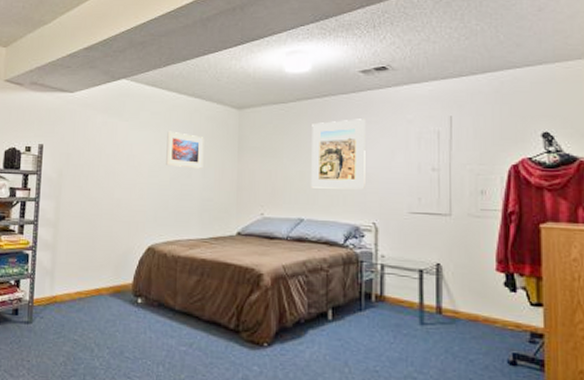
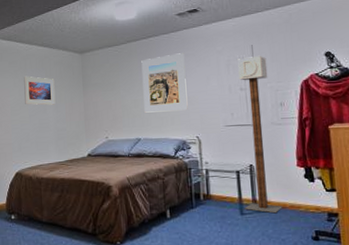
speaker: none [425,129,474,327] -> present [238,55,282,214]

